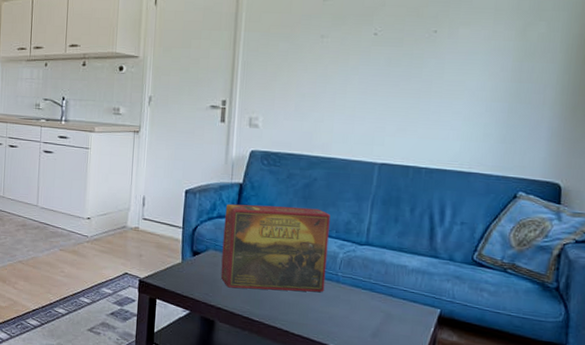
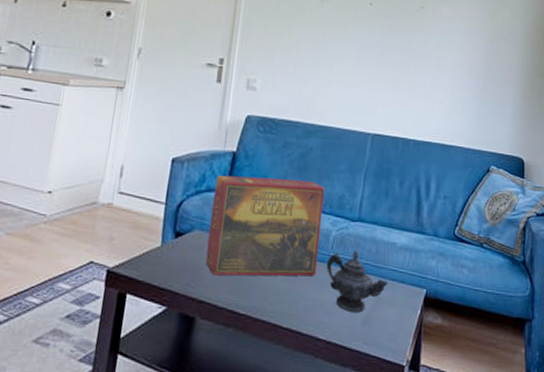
teapot: none [334,271,399,326] -> present [326,250,388,312]

